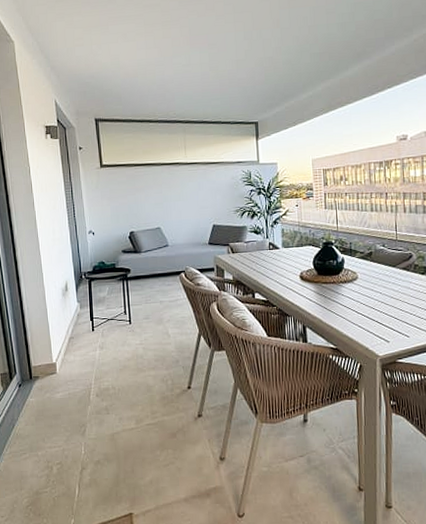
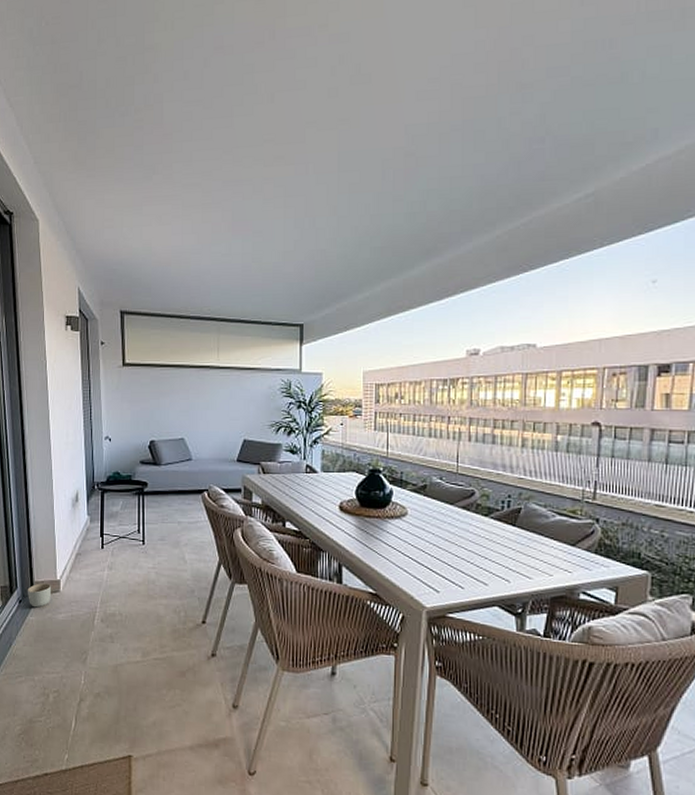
planter: none [26,367,49,390] -> present [28,583,52,608]

